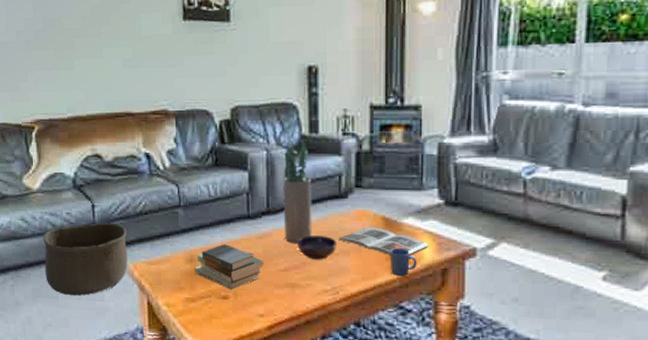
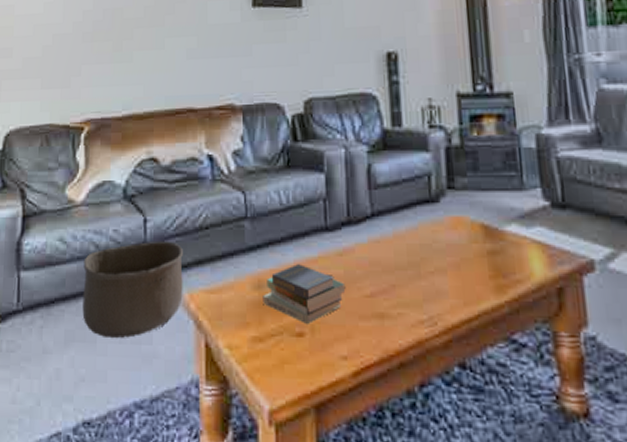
vase: present [283,134,312,244] -> none [364,128,402,262]
bowl: present [297,234,336,260] -> none [384,248,431,281]
magazine: present [339,227,430,256] -> none [433,237,539,272]
mug: present [389,248,417,277] -> none [493,263,528,301]

